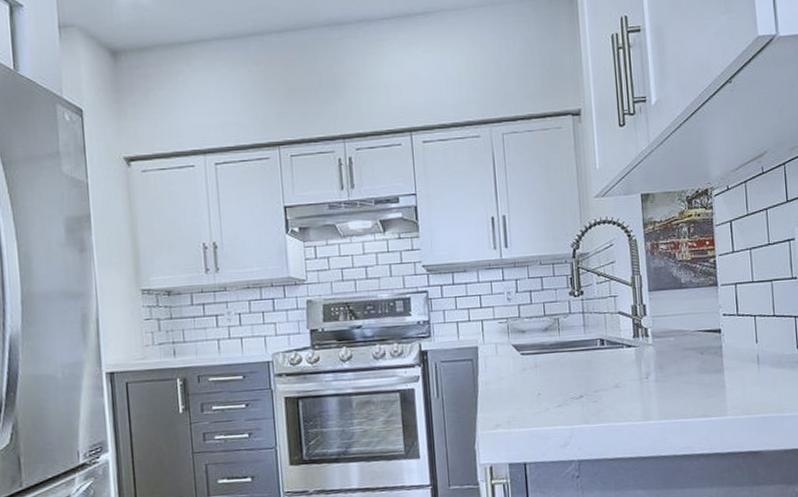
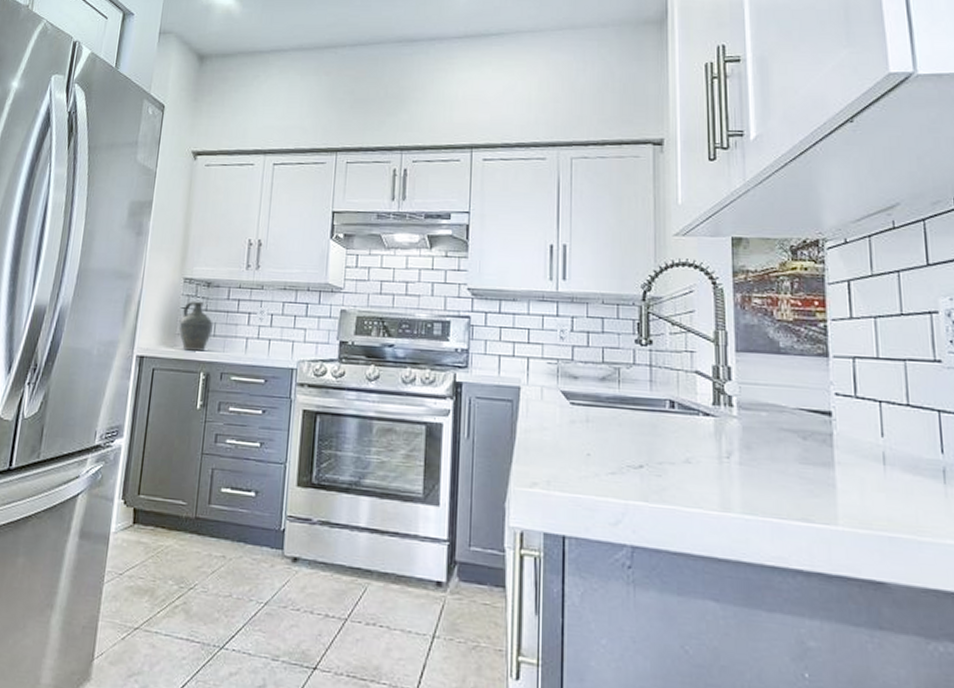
ceramic jug: none [145,310,182,360] -> present [178,300,214,352]

